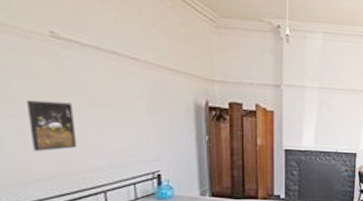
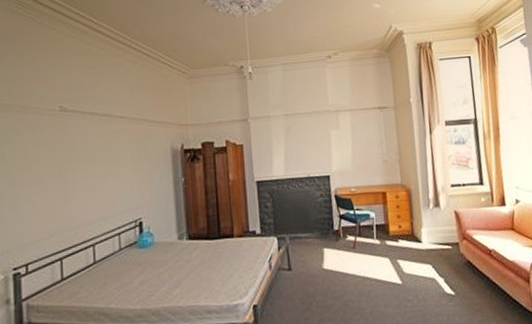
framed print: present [27,99,77,151] -> none [37,164,73,212]

